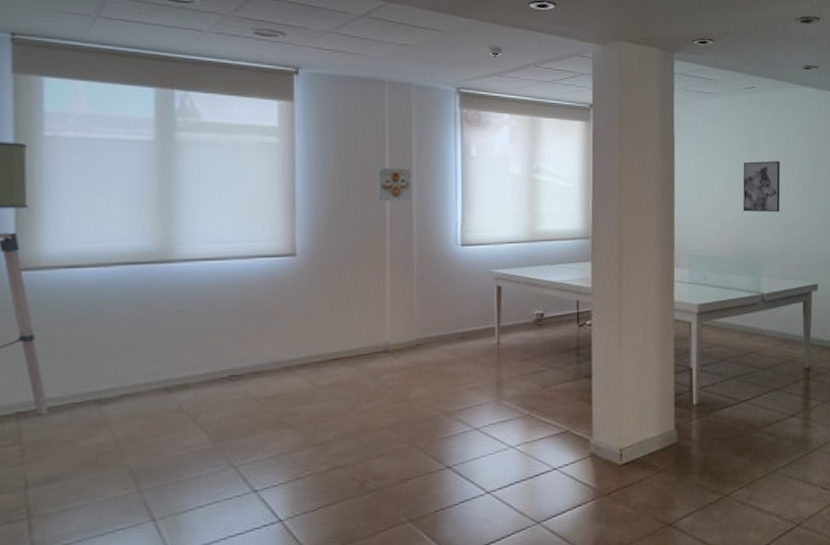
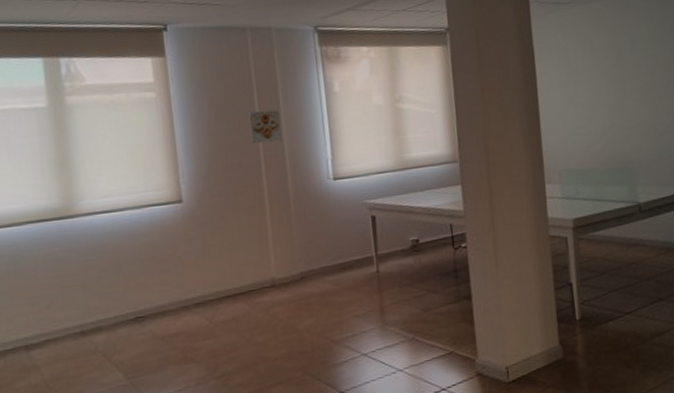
wall art: present [743,161,781,213] -> none [608,65,651,121]

